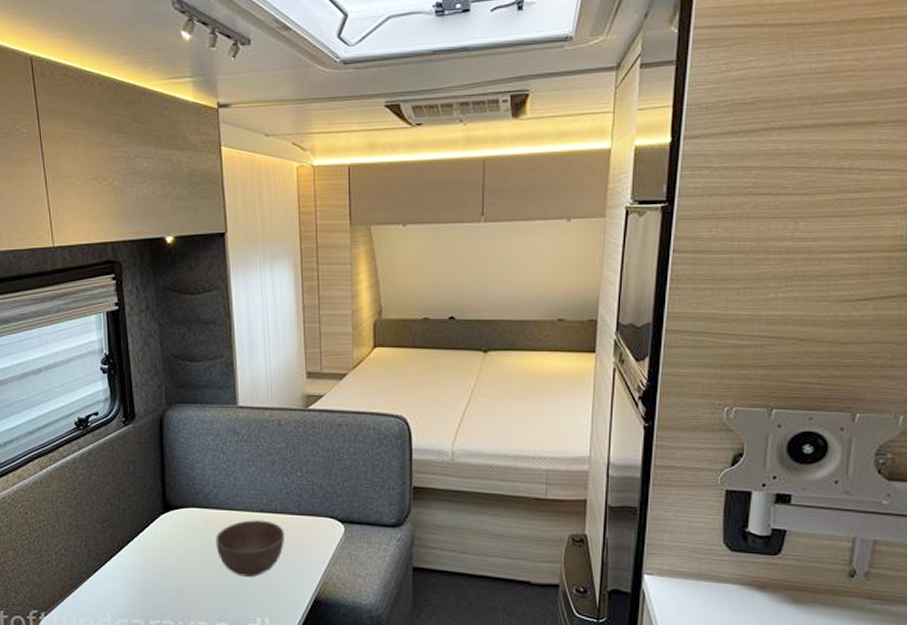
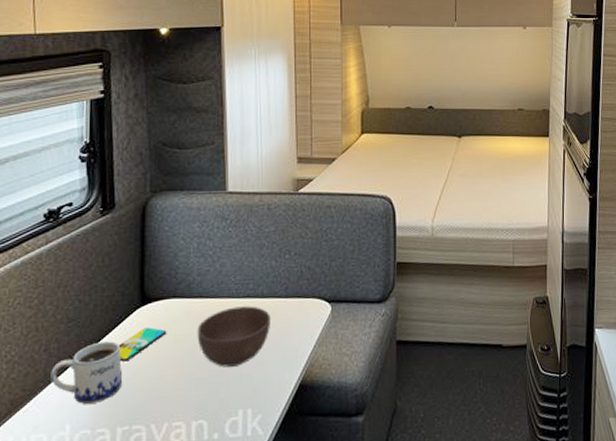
mug: none [91,543,153,597] -> present [50,341,123,404]
smartphone: none [146,533,188,563] -> present [118,327,167,362]

